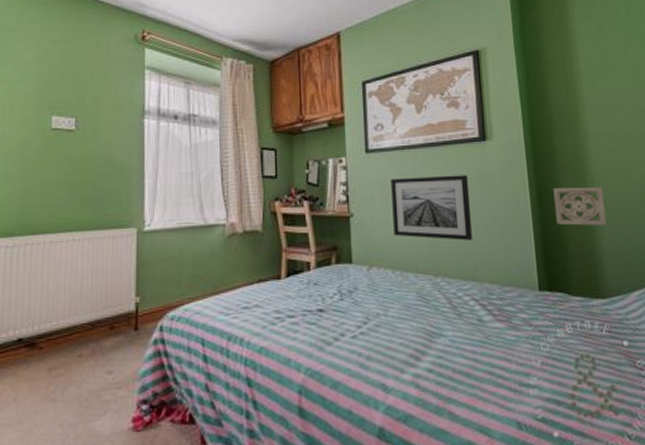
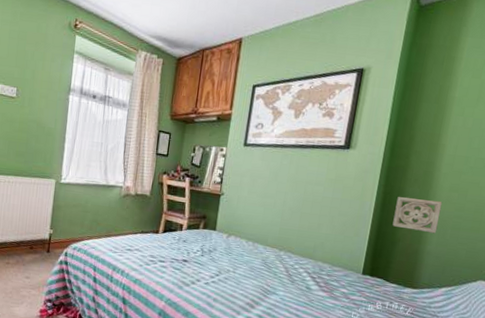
wall art: present [391,175,473,241] -> none [253,170,326,228]

